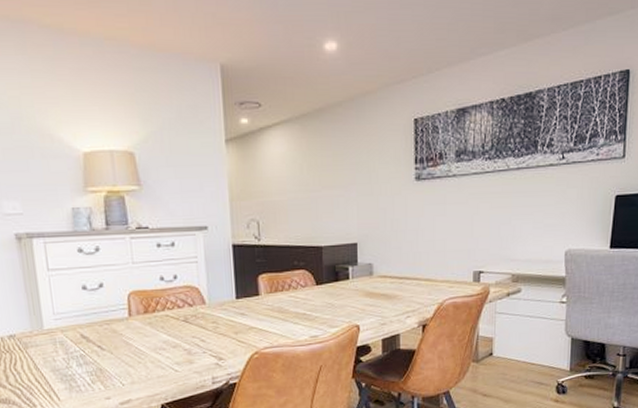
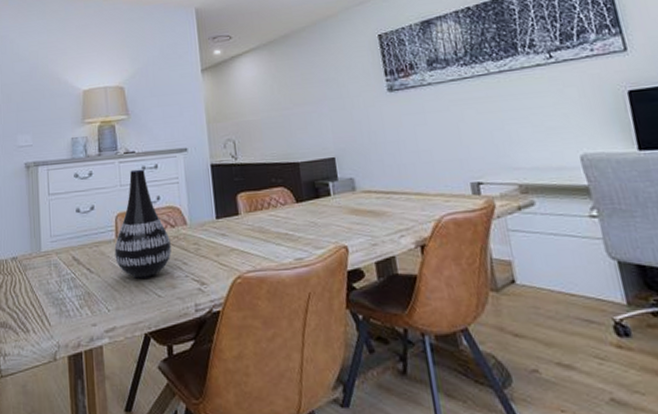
vase: none [127,246,189,356] -> present [114,169,172,280]

